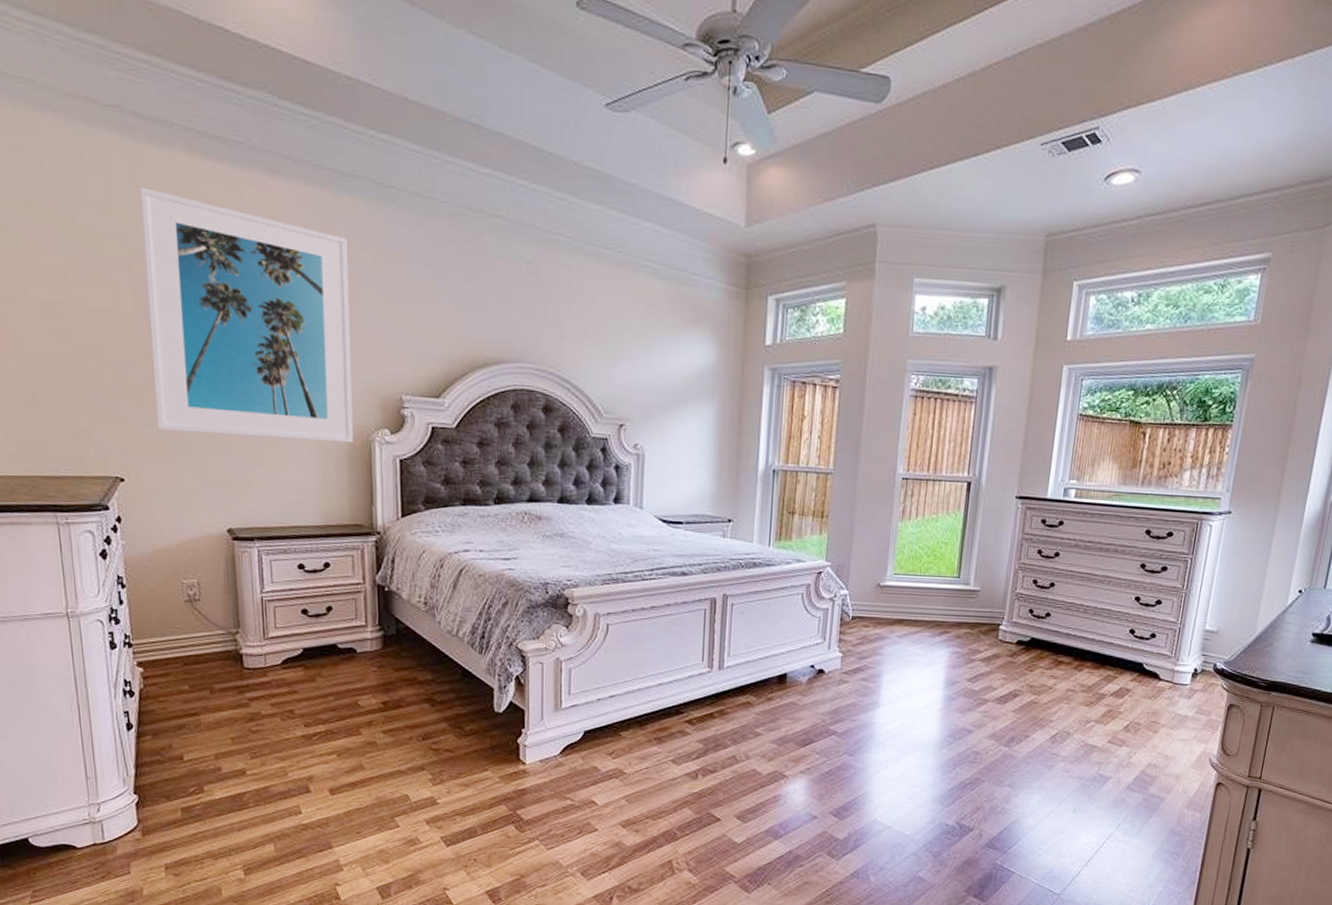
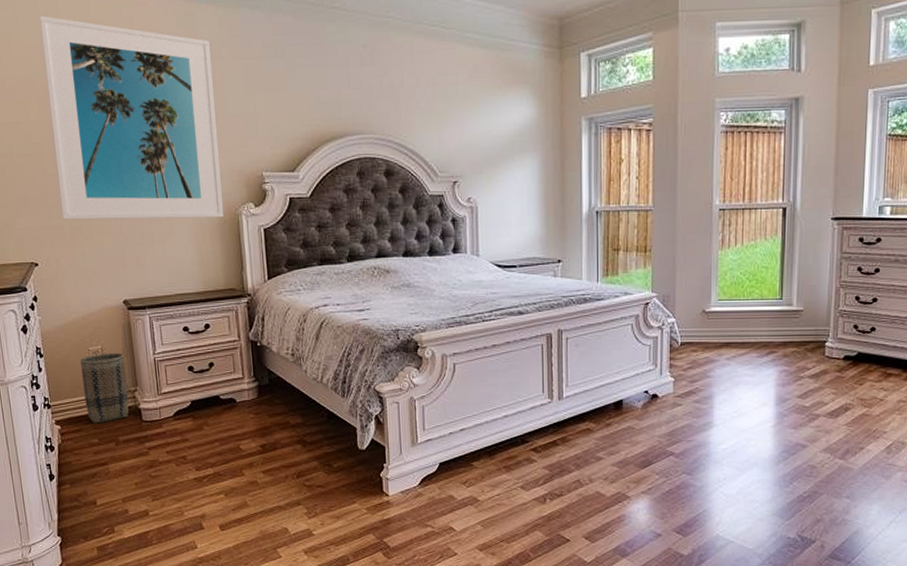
basket: none [172,588,228,668] -> present [80,353,129,424]

